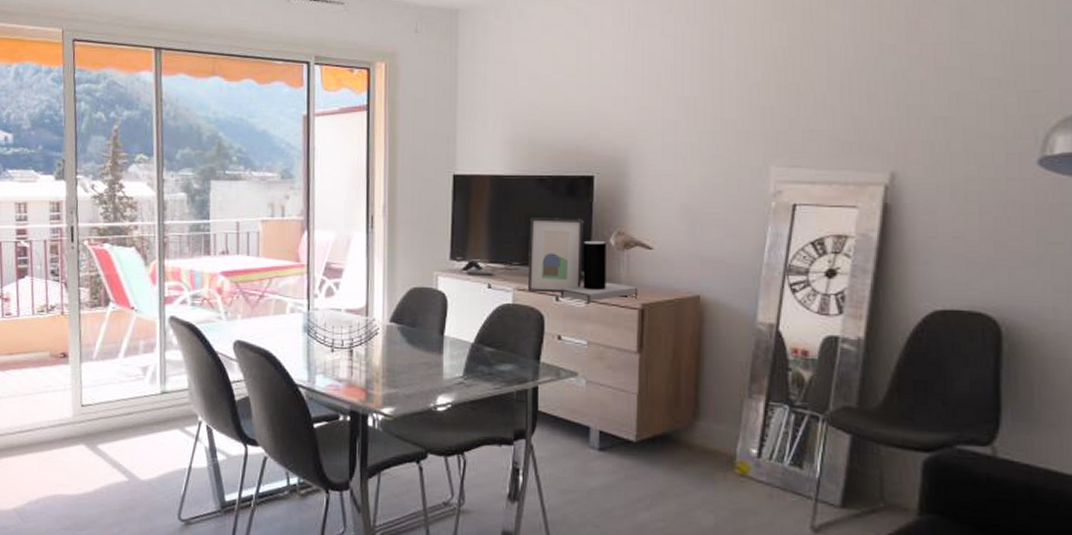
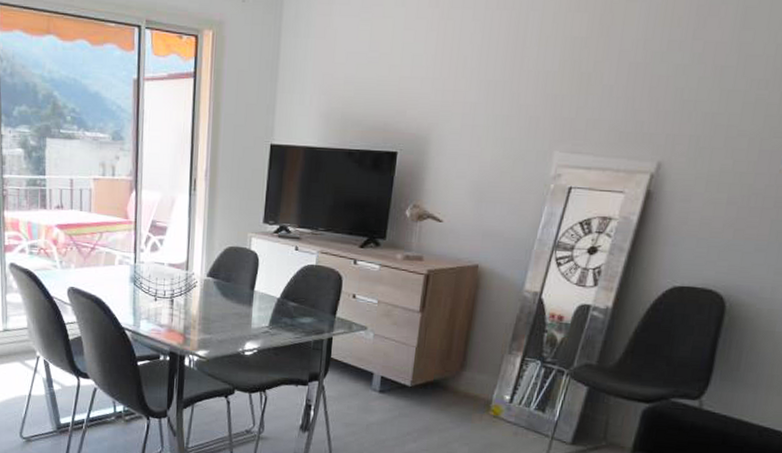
picture frame: present [527,218,585,294] -> none [329,188,385,258]
speaker: present [560,240,638,304] -> none [358,211,426,268]

